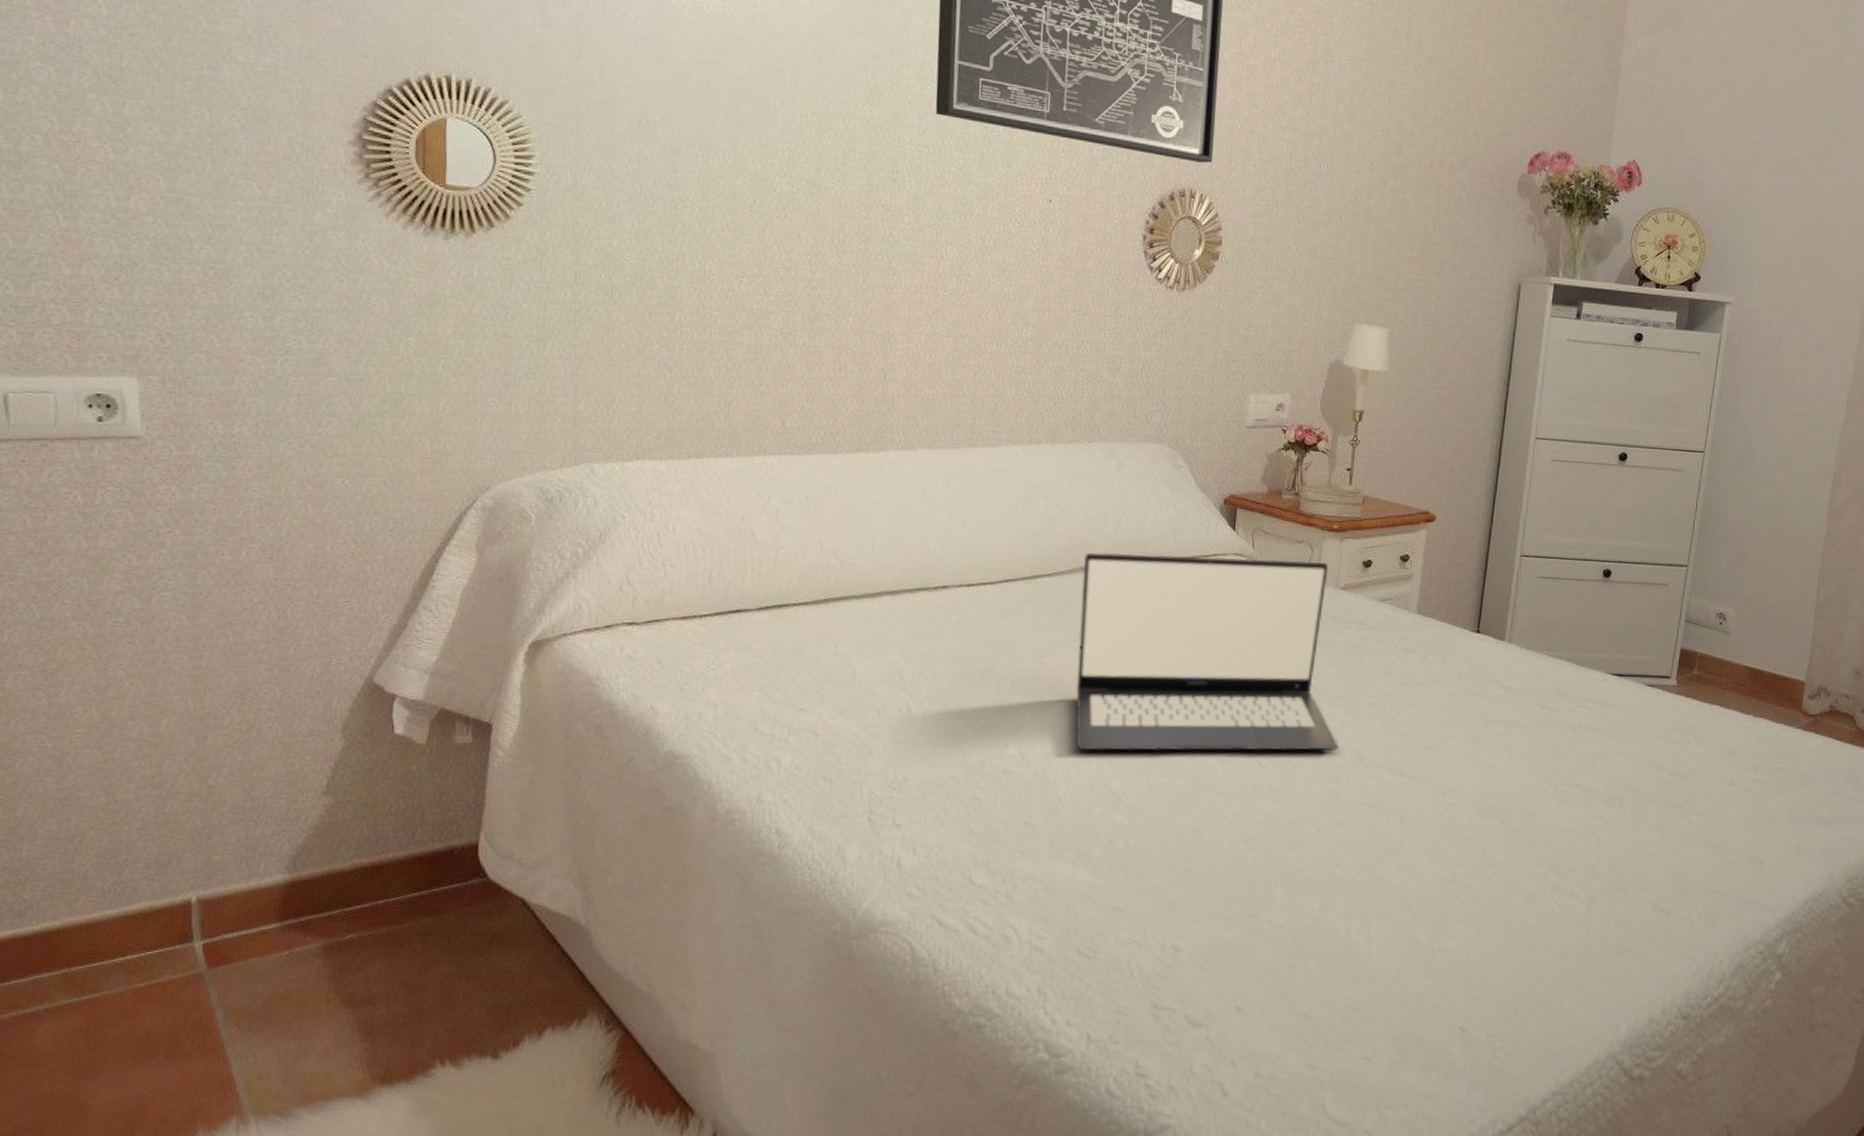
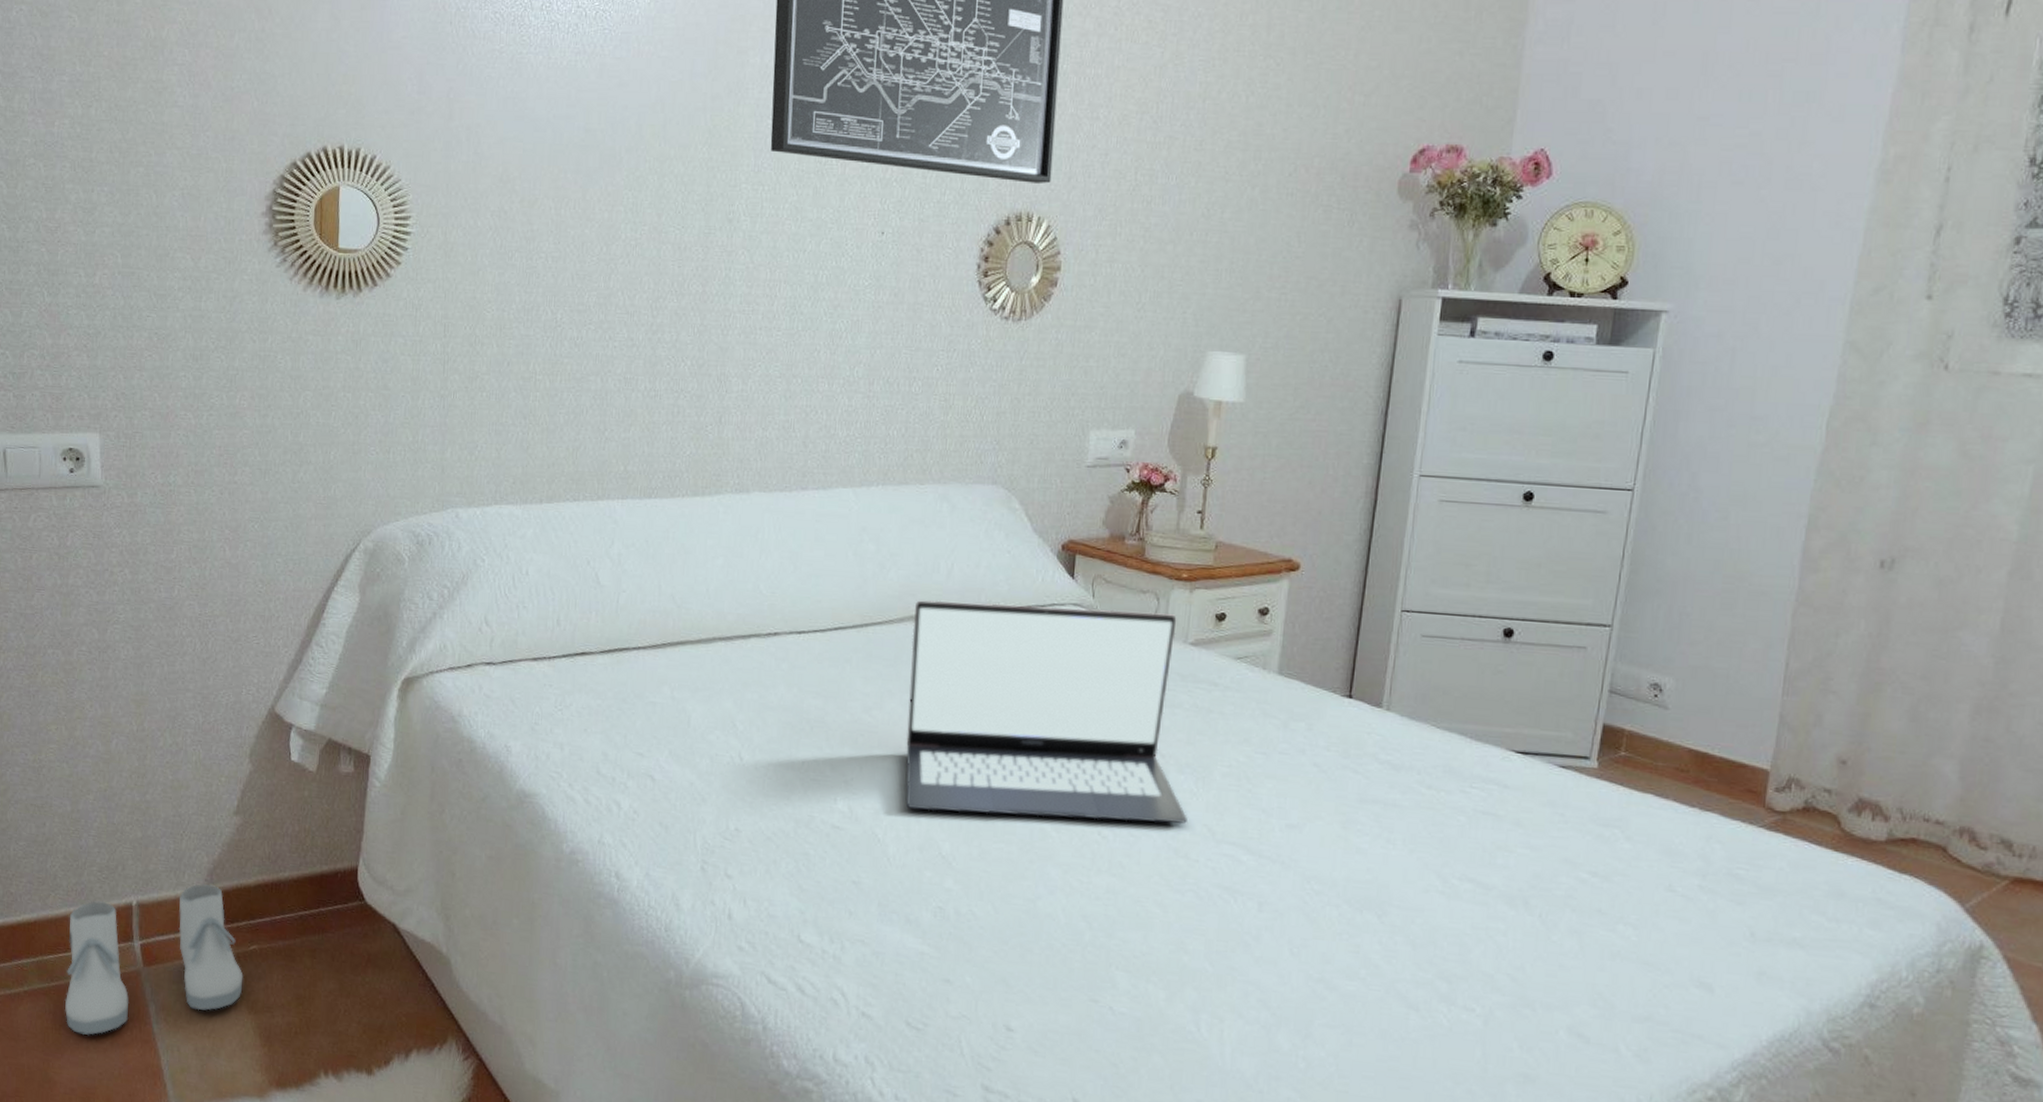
boots: none [101,872,338,1051] -> present [64,884,243,1035]

